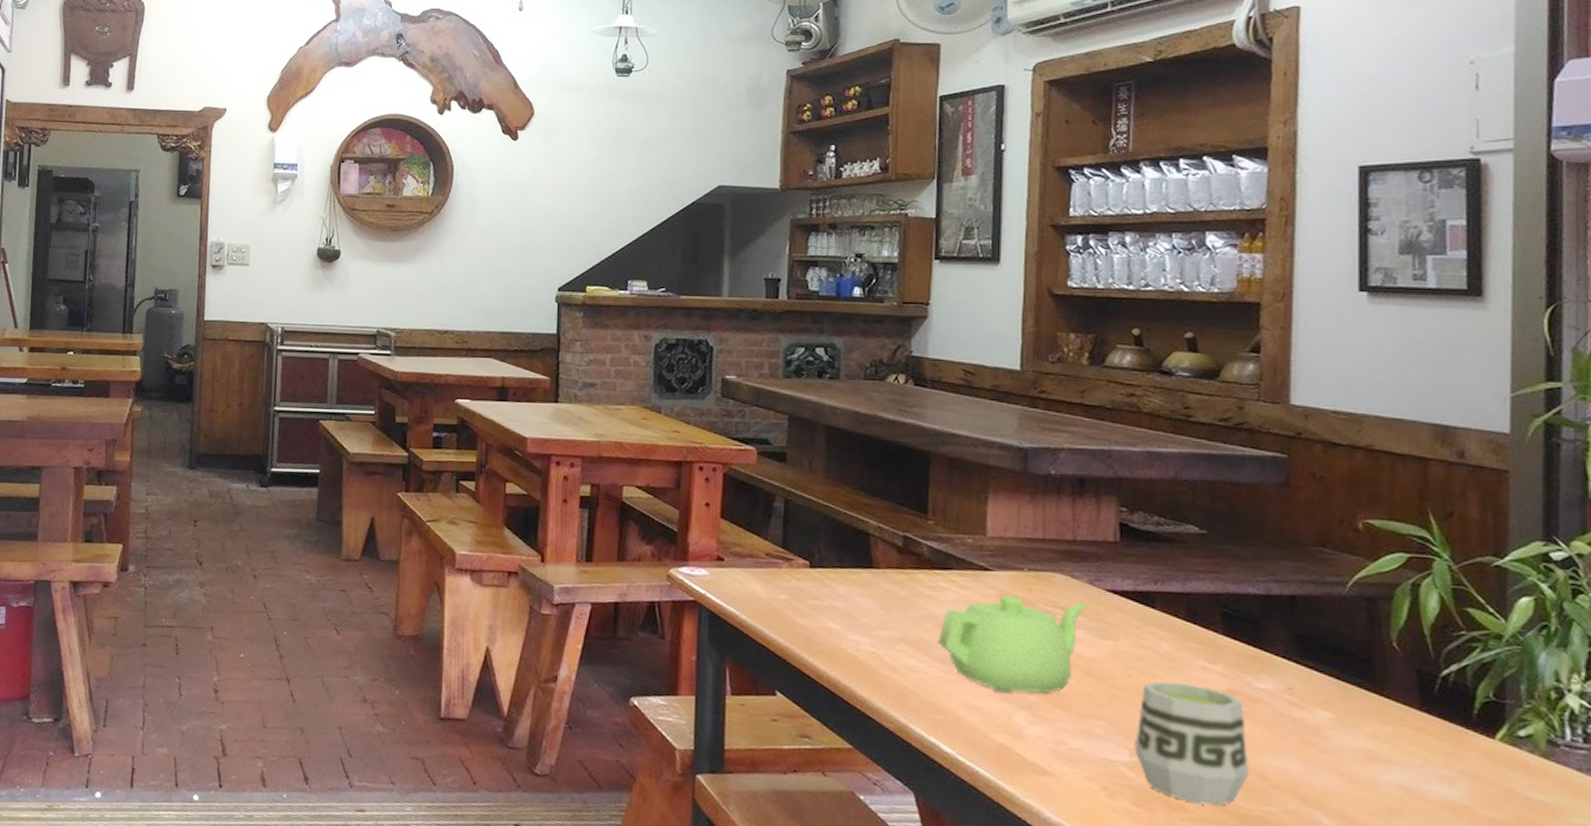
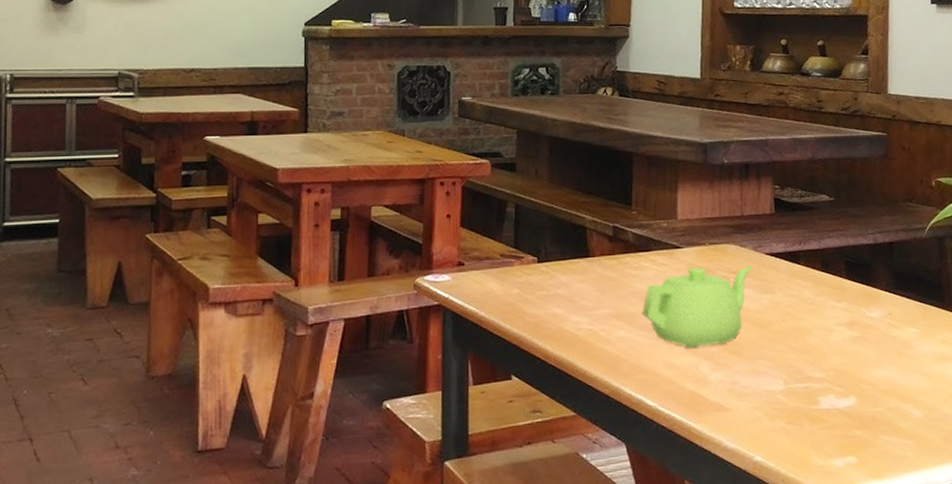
cup: present [1134,681,1248,806] -> none [787,320,864,414]

